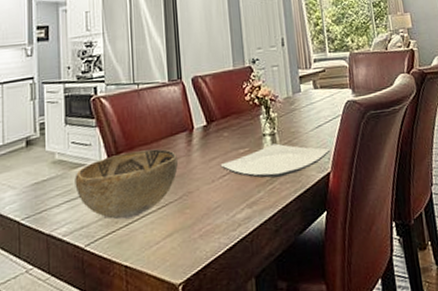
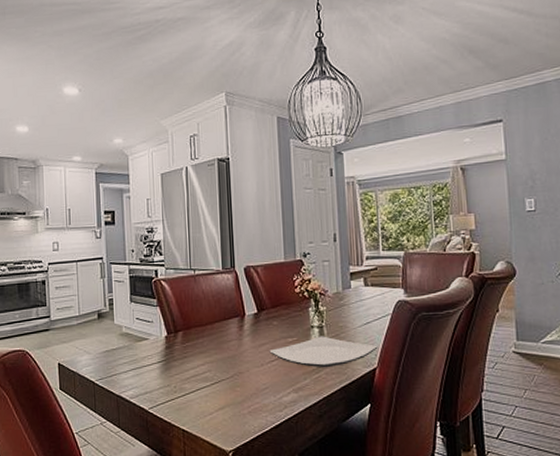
decorative bowl: present [75,148,178,220] -> none [139,331,230,390]

